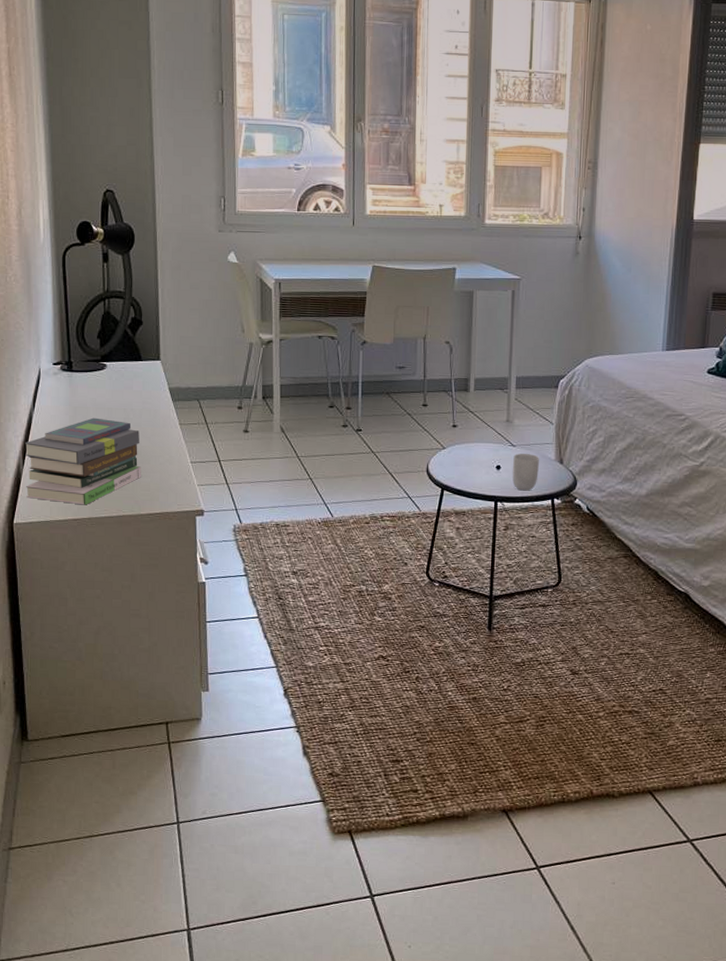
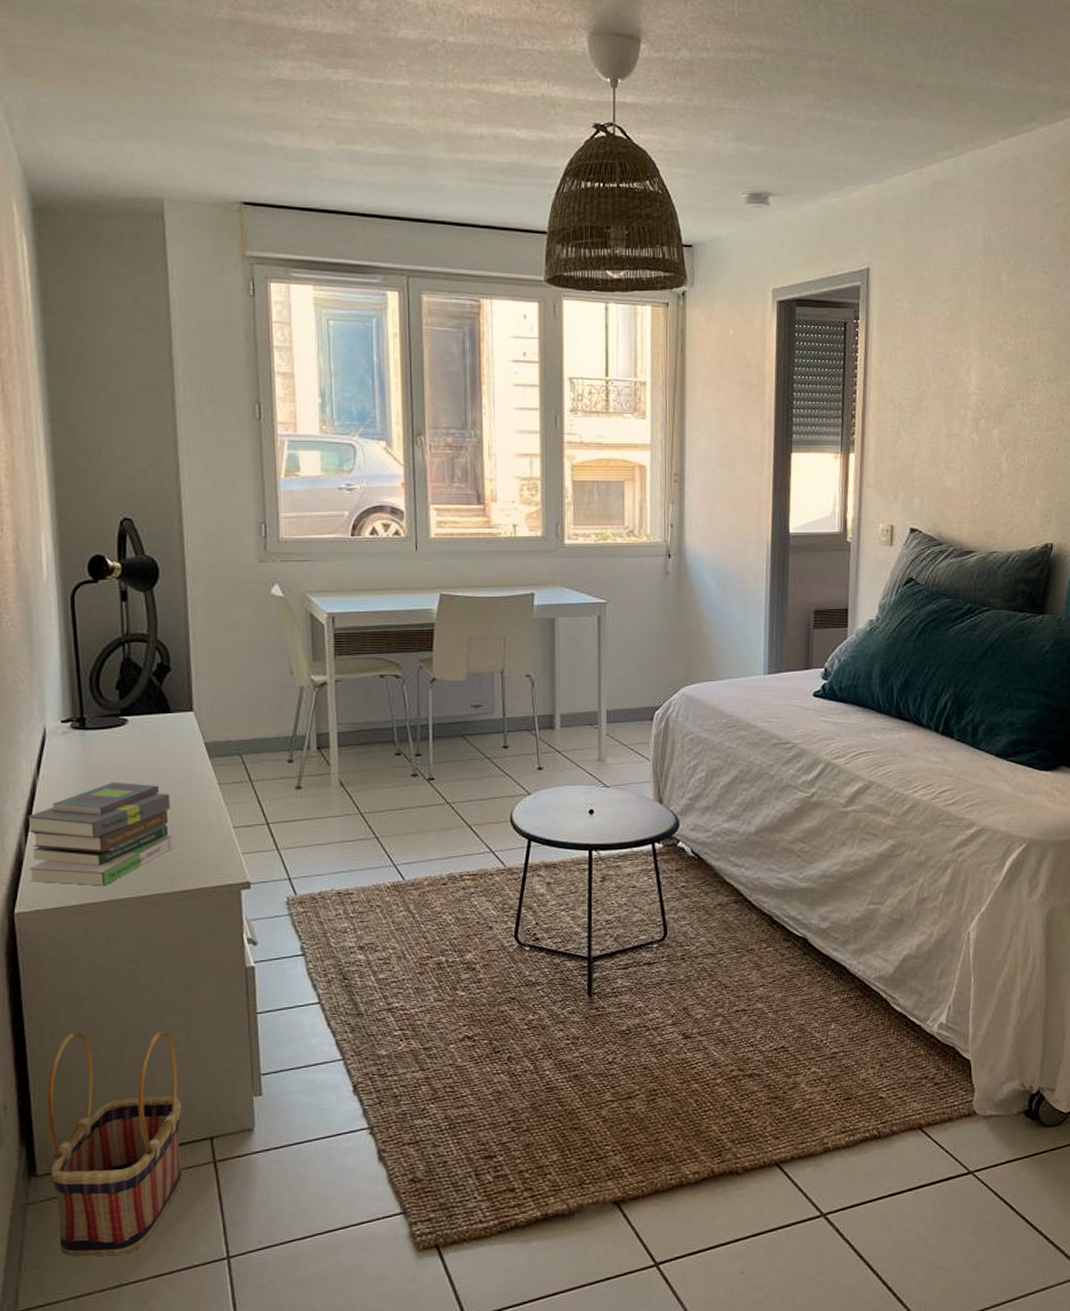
basket: none [37,625,143,811] -> present [48,1030,183,1257]
cup: present [512,453,539,491] -> none [606,795,636,836]

